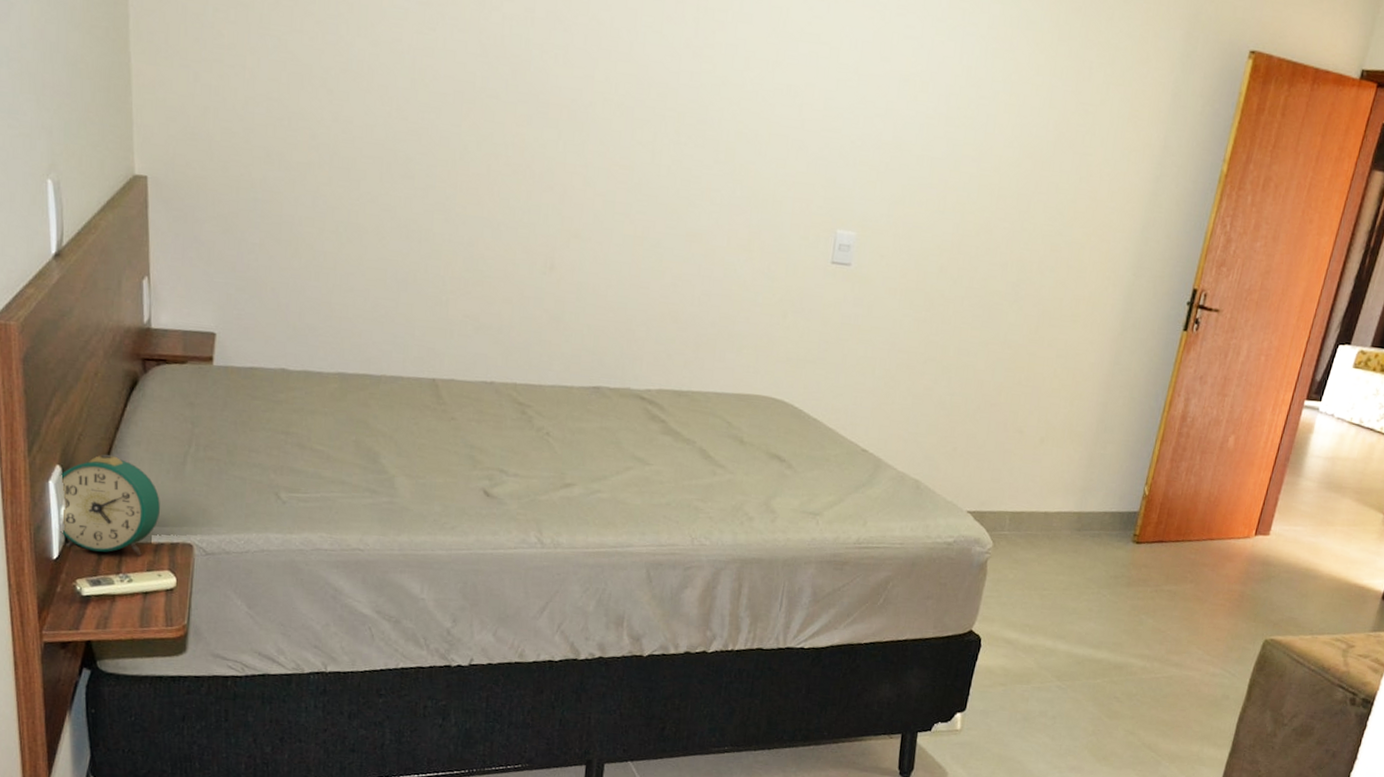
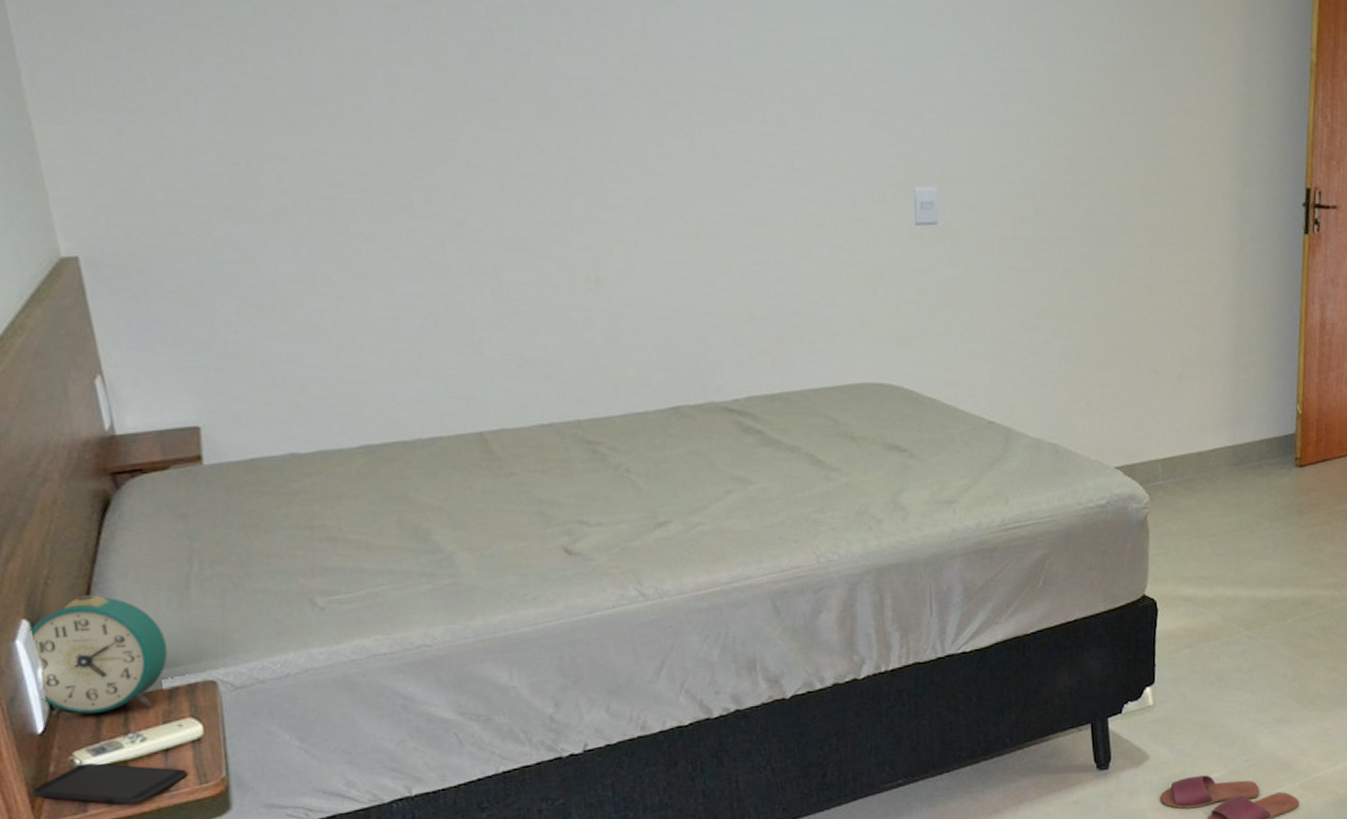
mobile phone: none [40,590,158,632] -> present [31,762,187,805]

